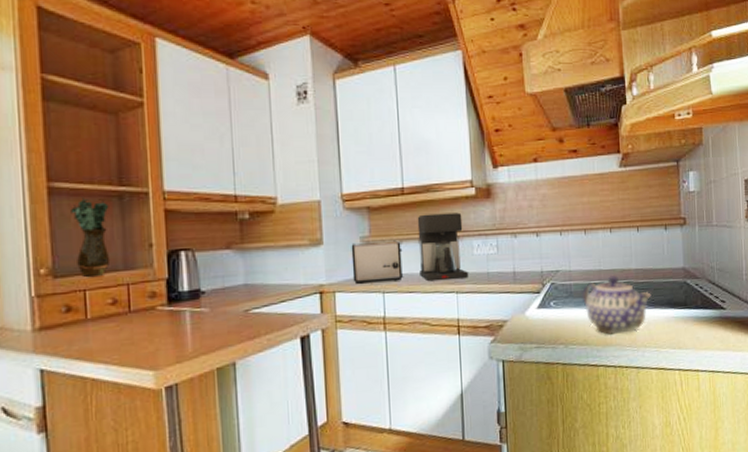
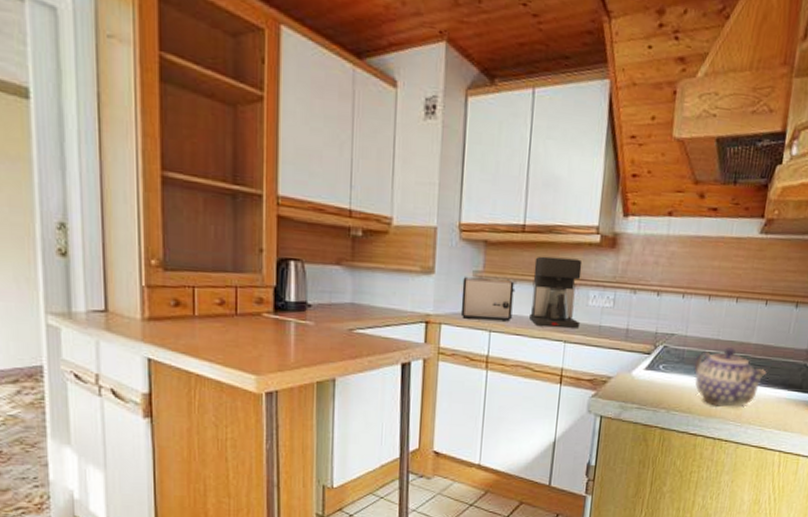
vase: present [71,196,111,277] -> none [183,190,222,275]

